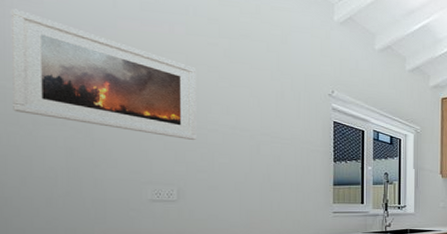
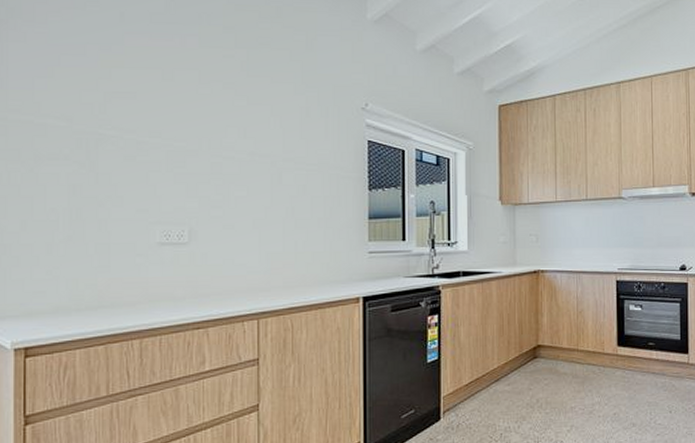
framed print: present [10,8,197,141] -> none [13,31,211,171]

